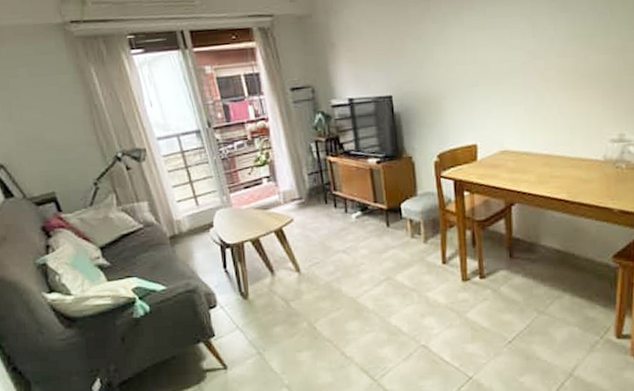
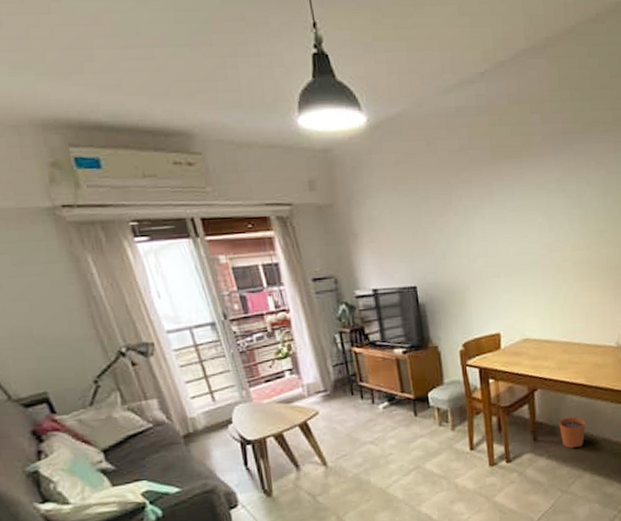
plant pot: none [537,231,567,267] -> present [559,414,586,448]

